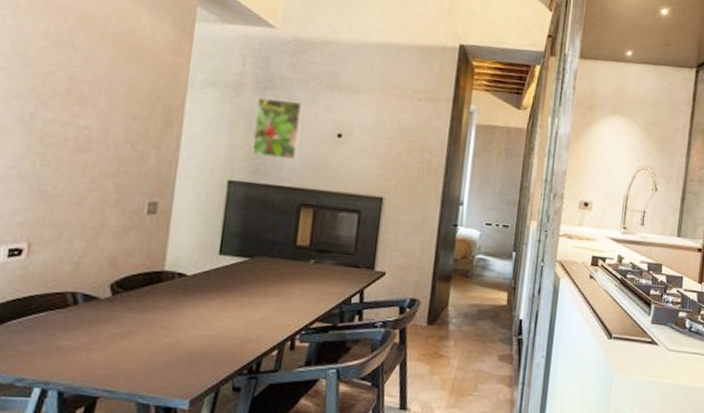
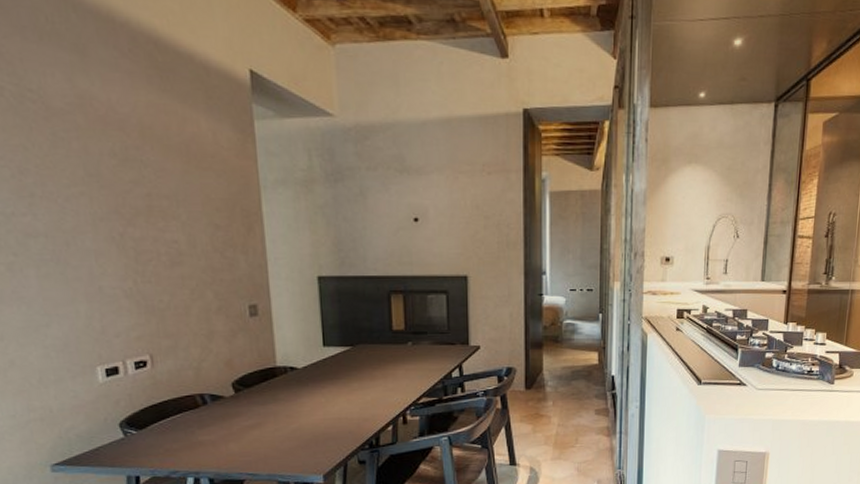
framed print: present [251,98,304,160] -> none [331,190,379,250]

